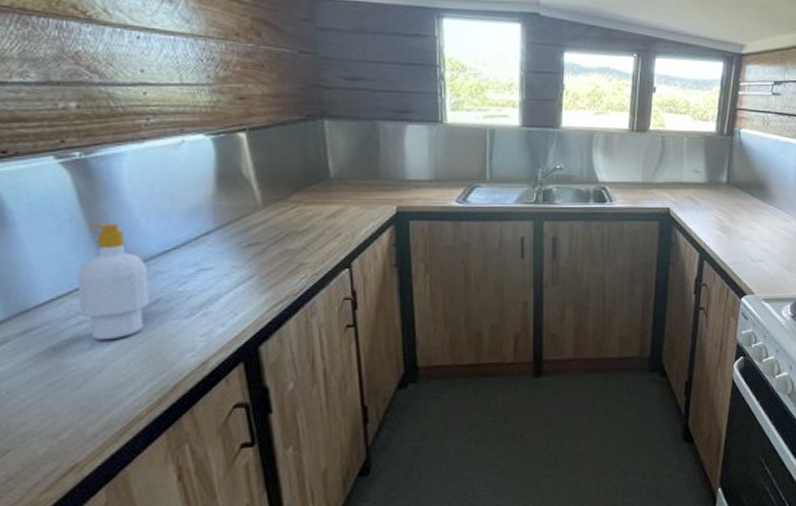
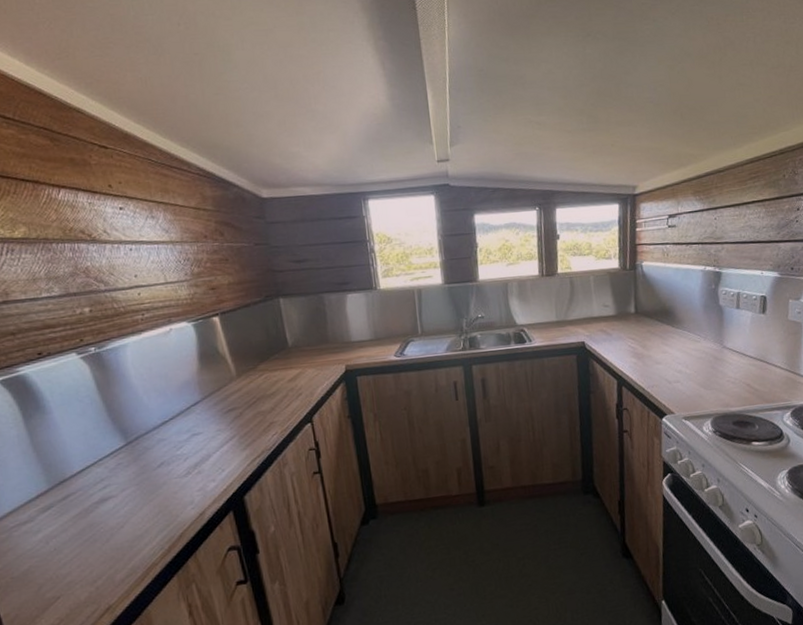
soap bottle: present [77,223,150,340] -> none [99,402,156,500]

